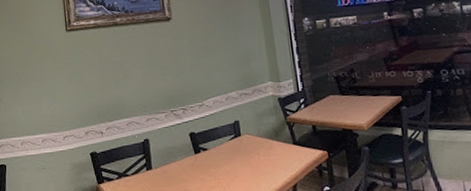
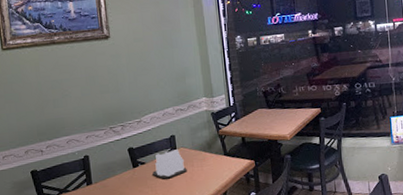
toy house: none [215,136,253,168] -> present [152,149,187,179]

